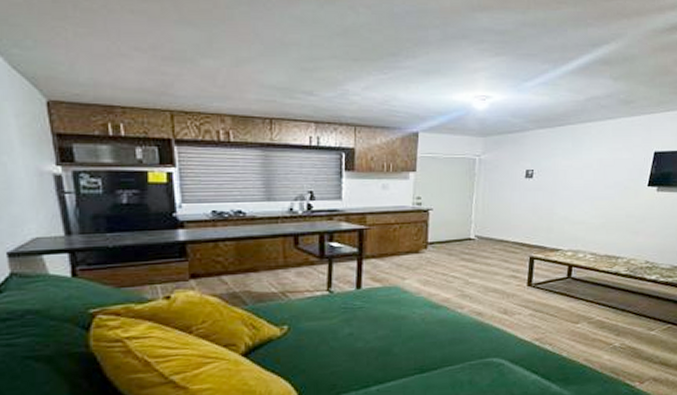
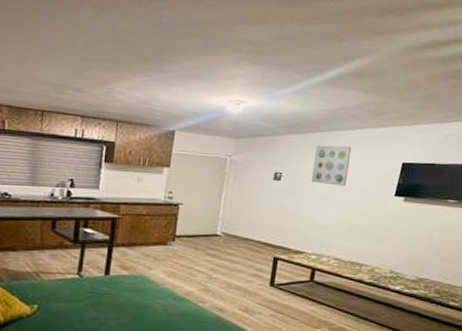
wall art: none [564,138,603,180] -> present [311,145,352,186]

